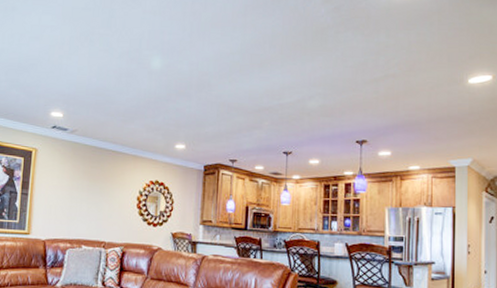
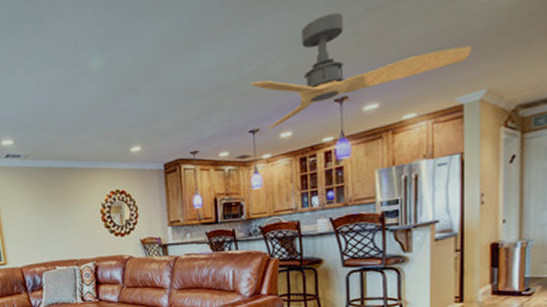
ceiling fan: none [288,72,462,154] -> present [250,12,471,130]

